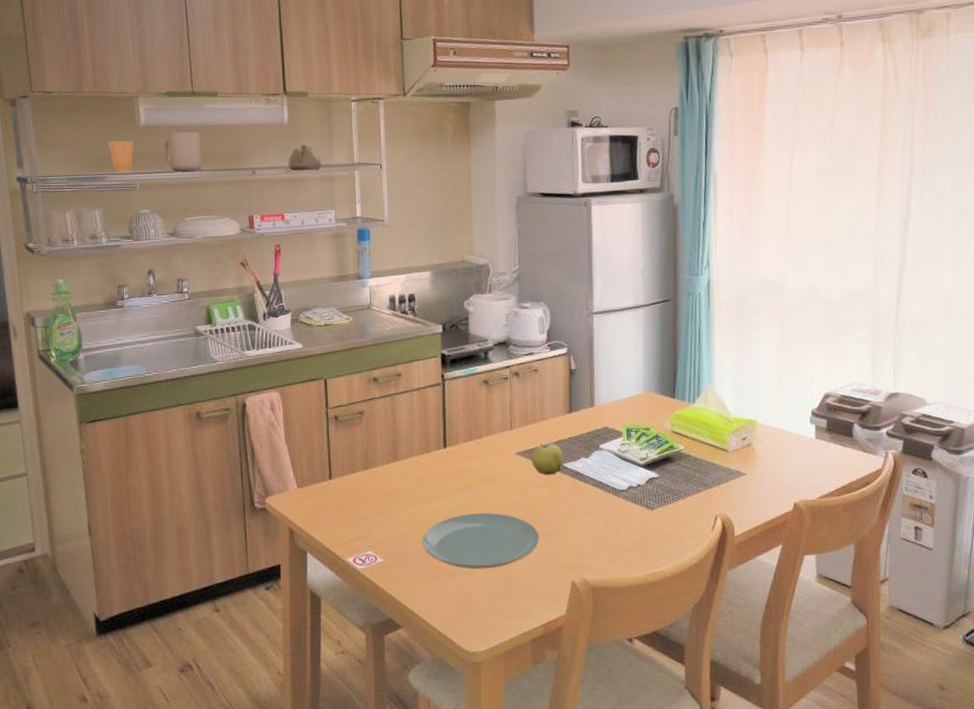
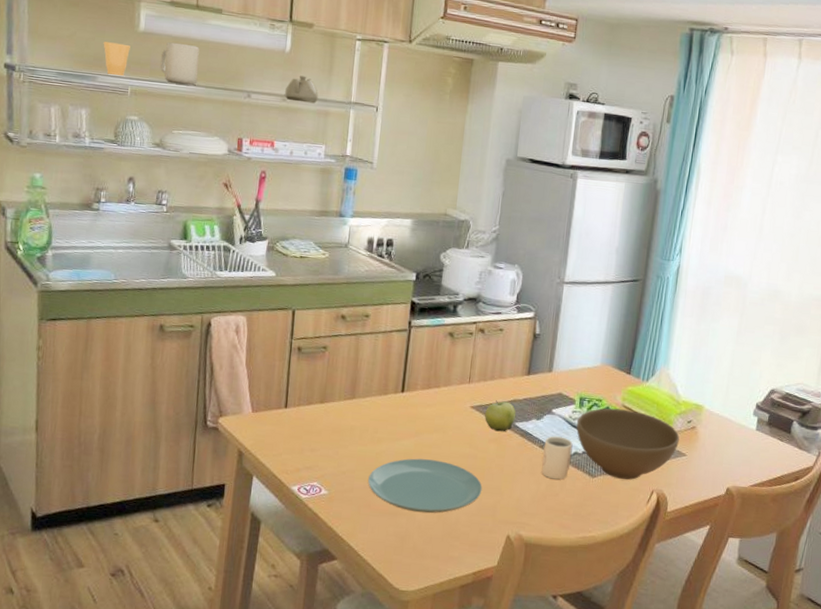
mug: none [596,472,627,517] -> present [541,436,573,480]
bowl: none [626,435,736,508] -> present [576,408,680,480]

